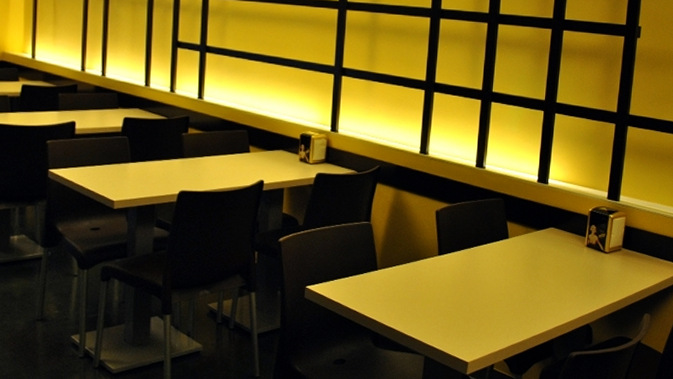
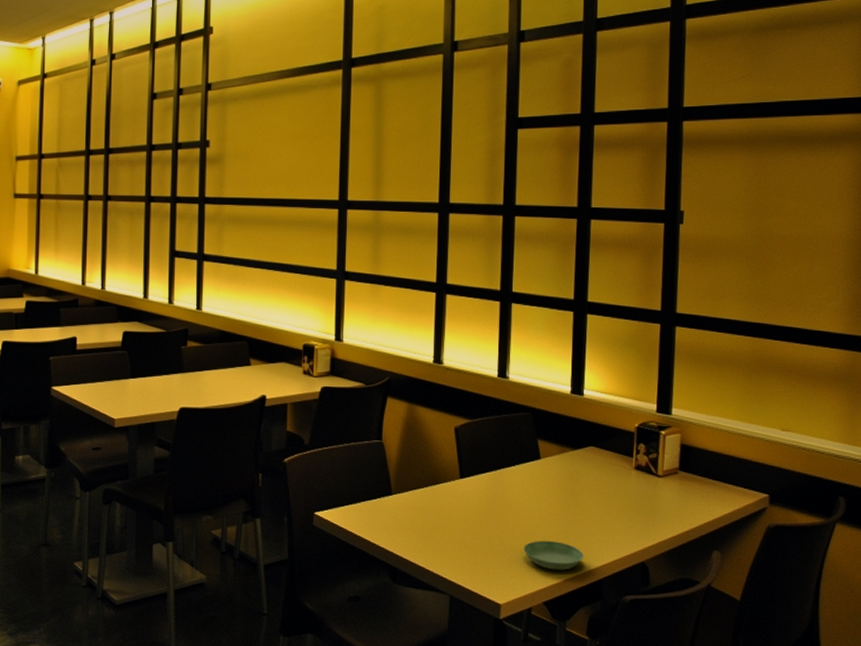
saucer: none [490,307,540,333] -> present [523,540,584,571]

